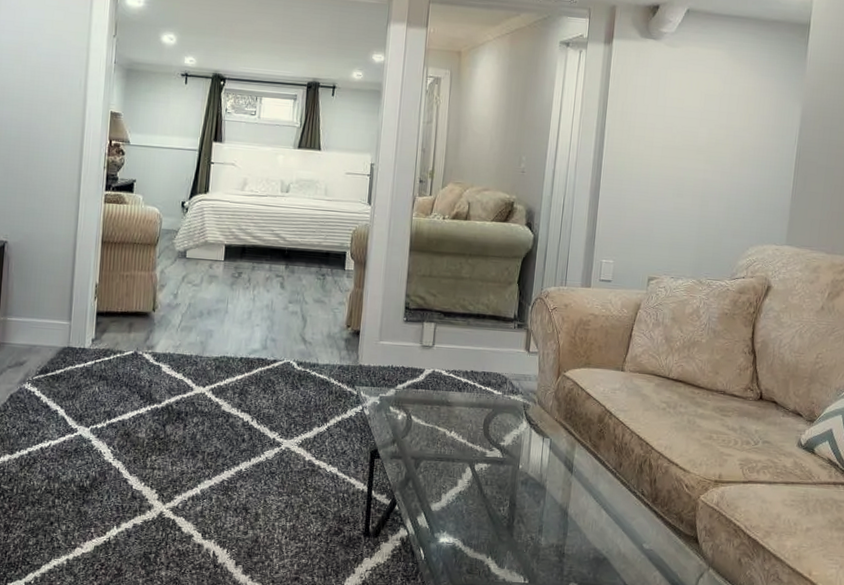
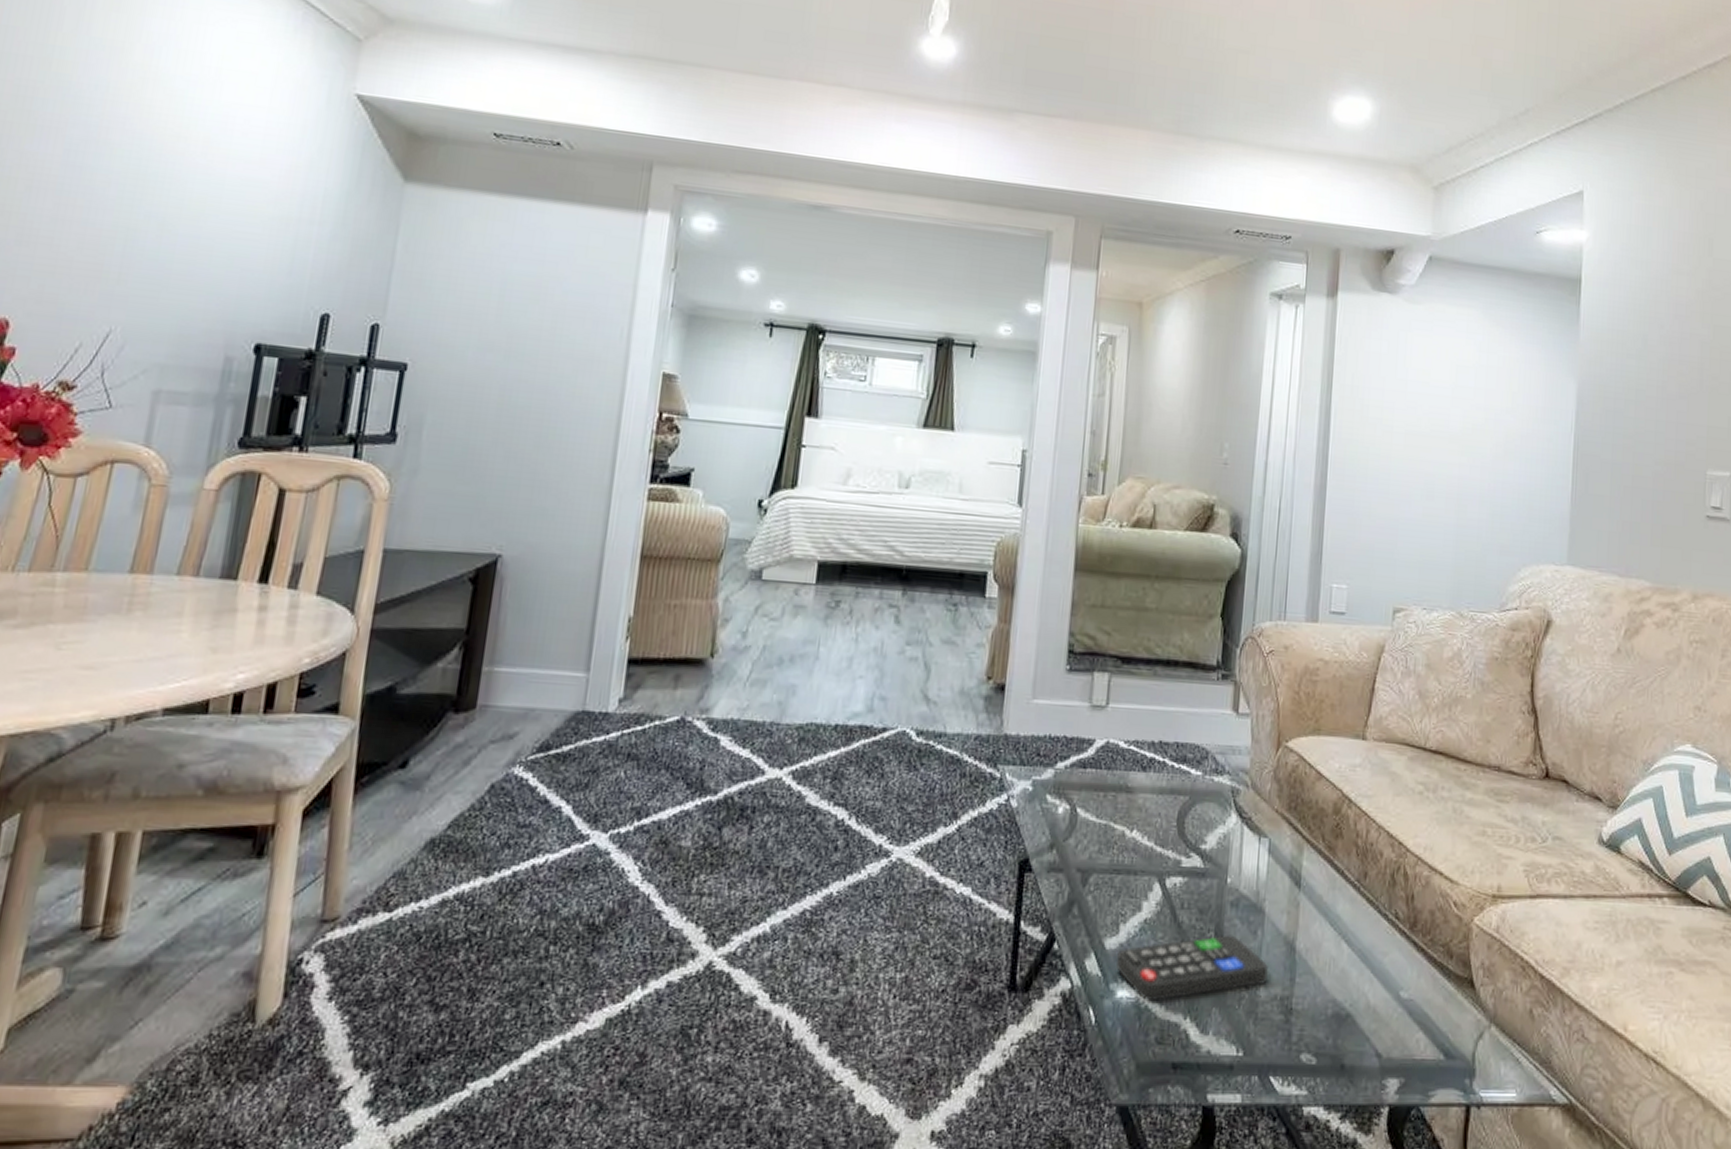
remote control: none [439,503,548,545] -> present [1116,934,1269,1001]

